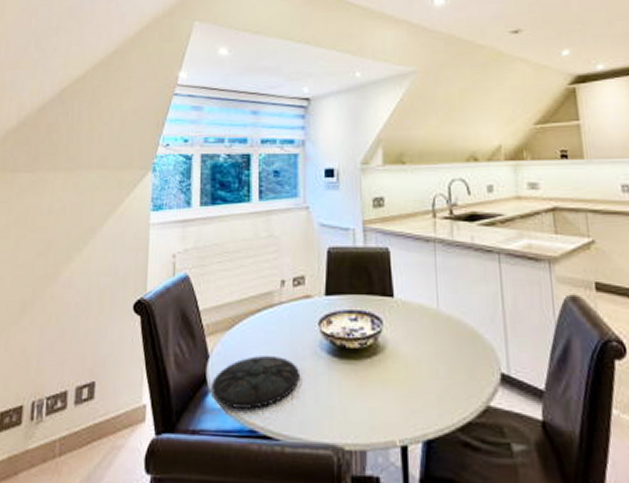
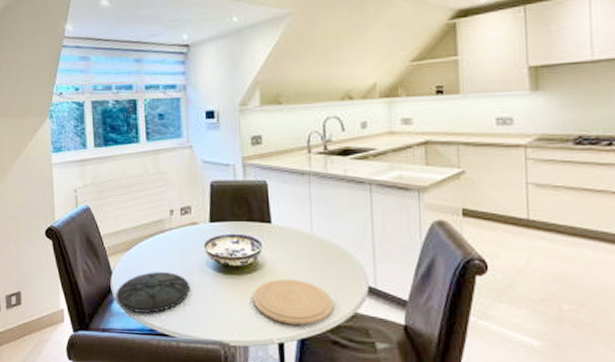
plate: none [371,364,463,423] -> present [252,279,333,325]

